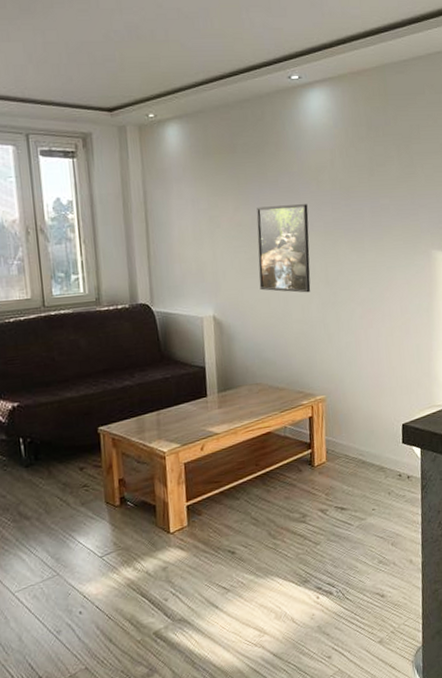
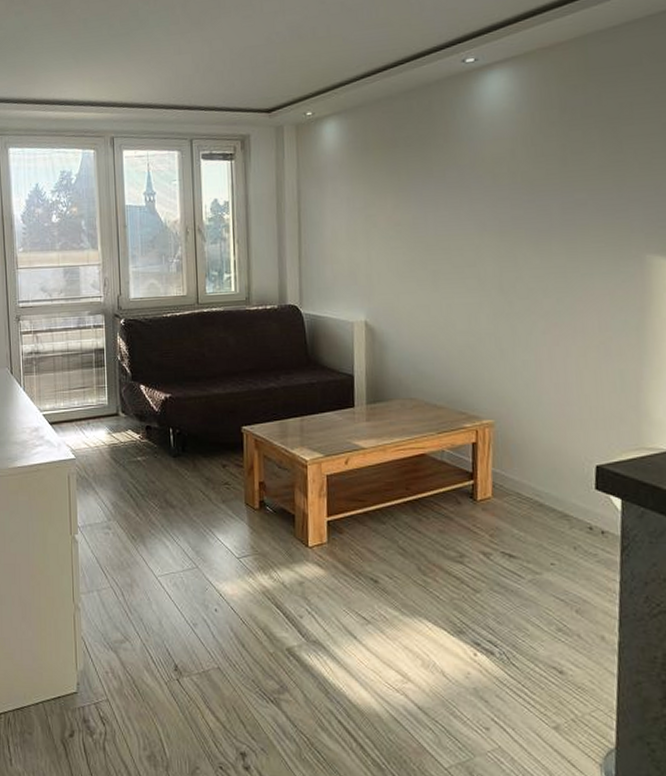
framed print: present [256,204,311,293] -> none [418,200,481,301]

